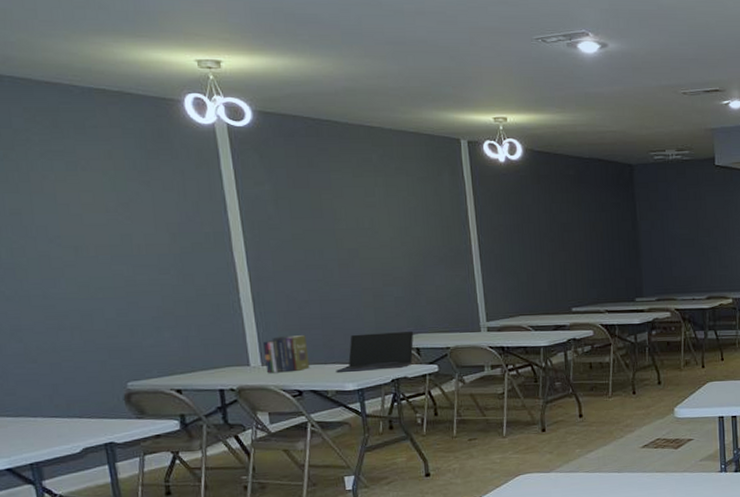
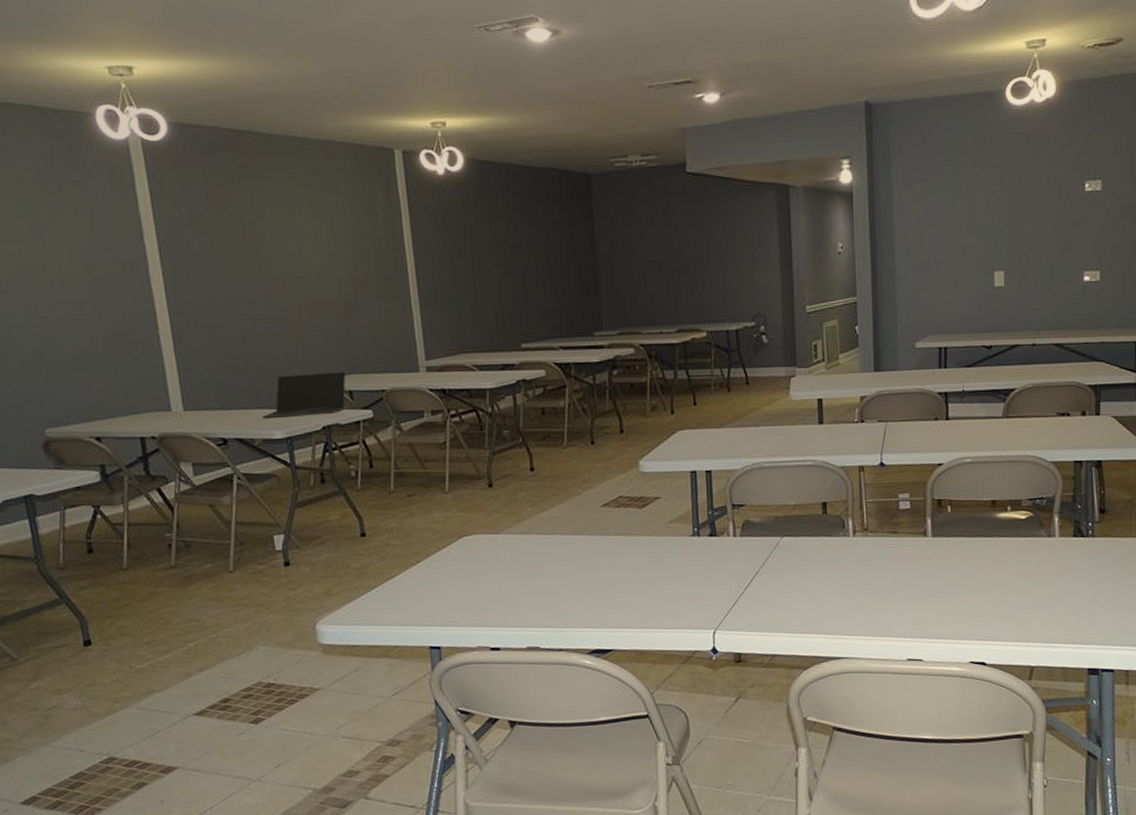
books: present [262,335,310,374] -> none [184,377,235,420]

